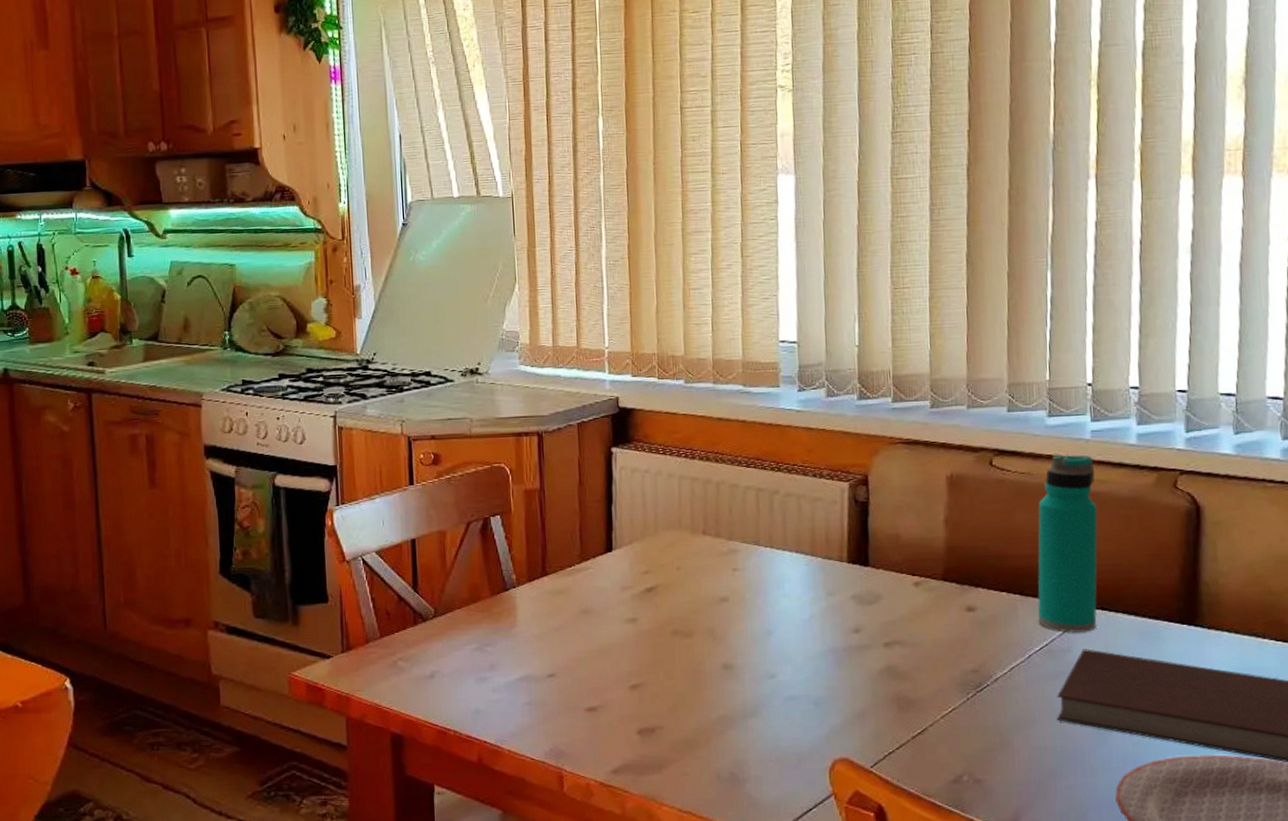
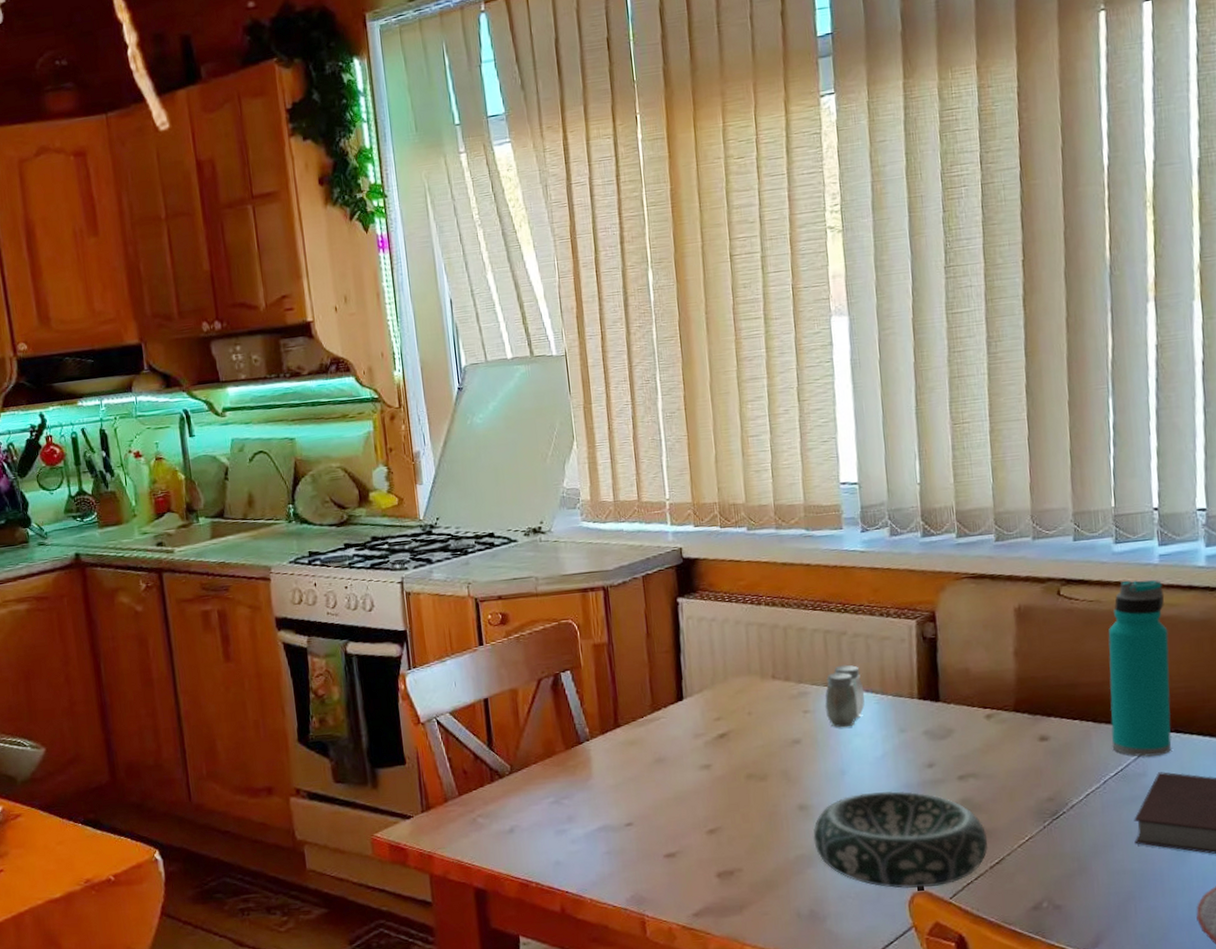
decorative bowl: none [736,654,911,755] -> present [813,790,989,889]
salt and pepper shaker: none [754,524,795,588] -> present [824,664,865,728]

